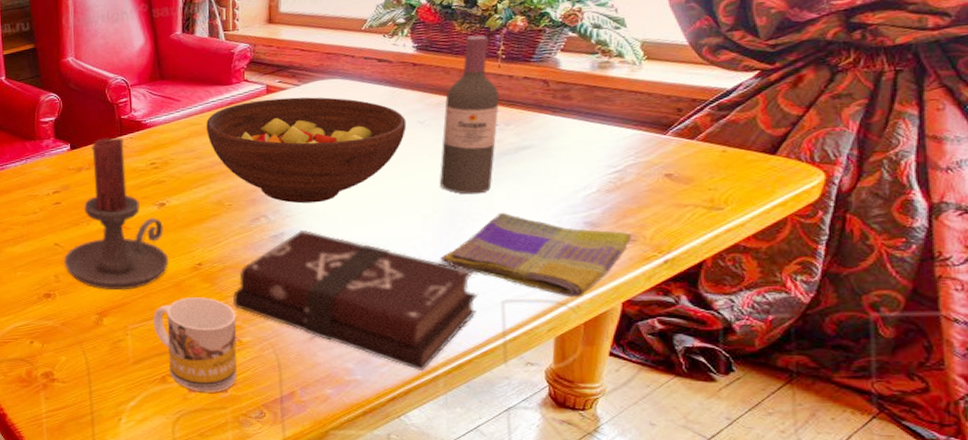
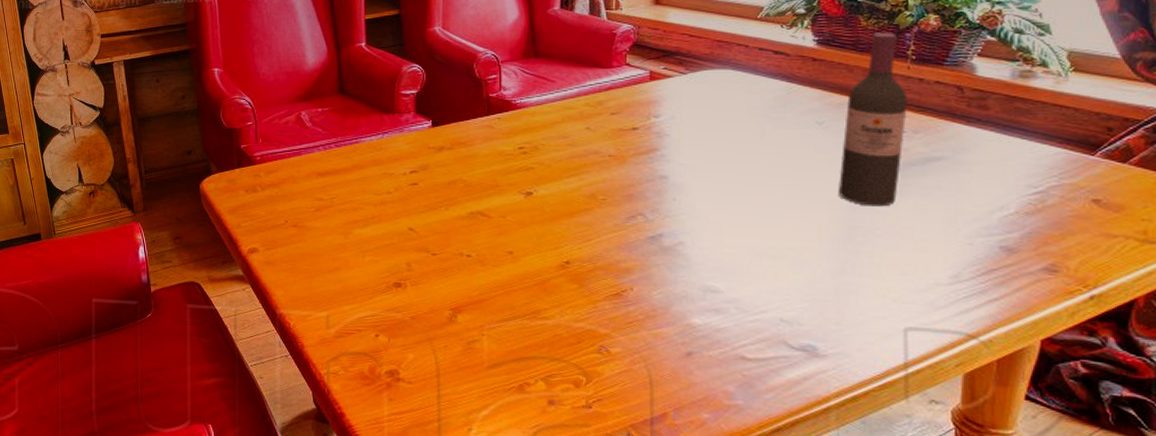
candle holder: present [64,137,169,291] -> none [418,116,534,285]
mug: present [153,297,237,393] -> none [513,298,605,408]
fruit bowl: present [206,97,407,204] -> none [582,86,803,204]
hardback book: present [232,231,477,370] -> none [602,233,877,400]
dish towel: present [440,212,631,298] -> none [836,229,1052,331]

